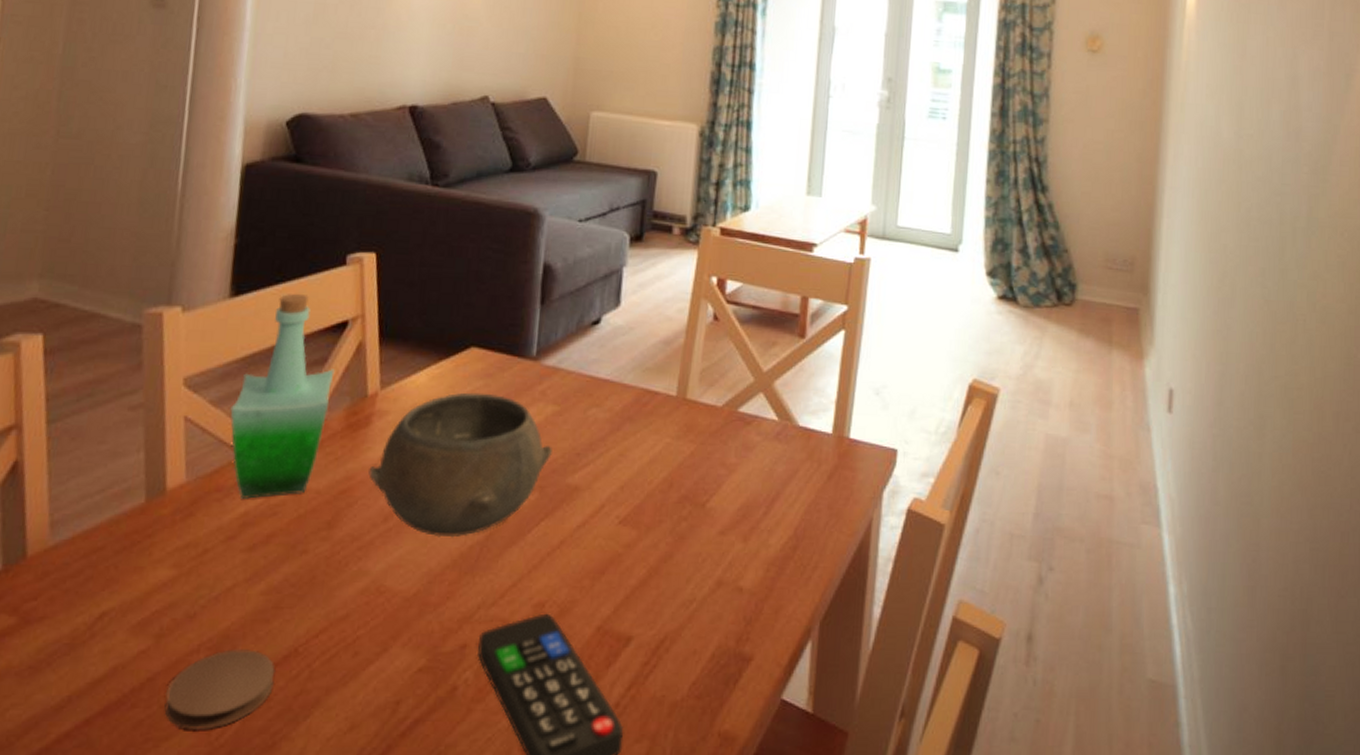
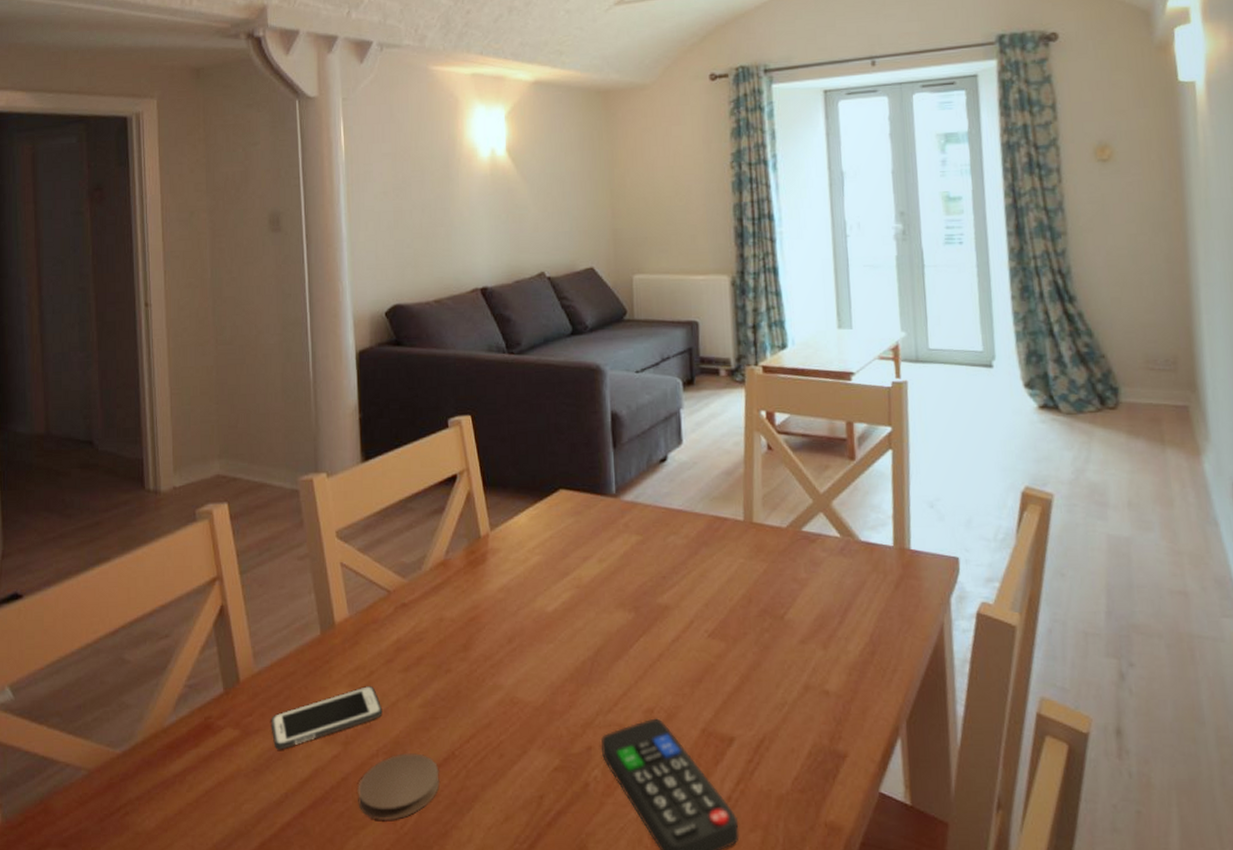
cell phone: none [60,567,213,643] -> present [270,686,383,750]
bottle: present [230,293,335,499] -> none [374,454,452,628]
bowl: present [368,392,552,538] -> none [490,528,641,655]

